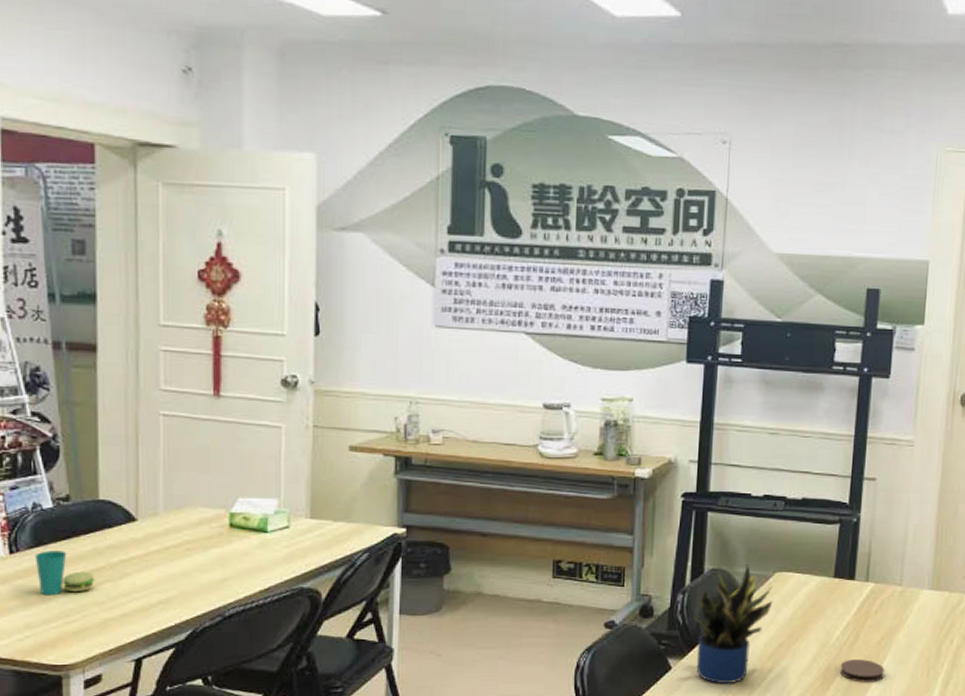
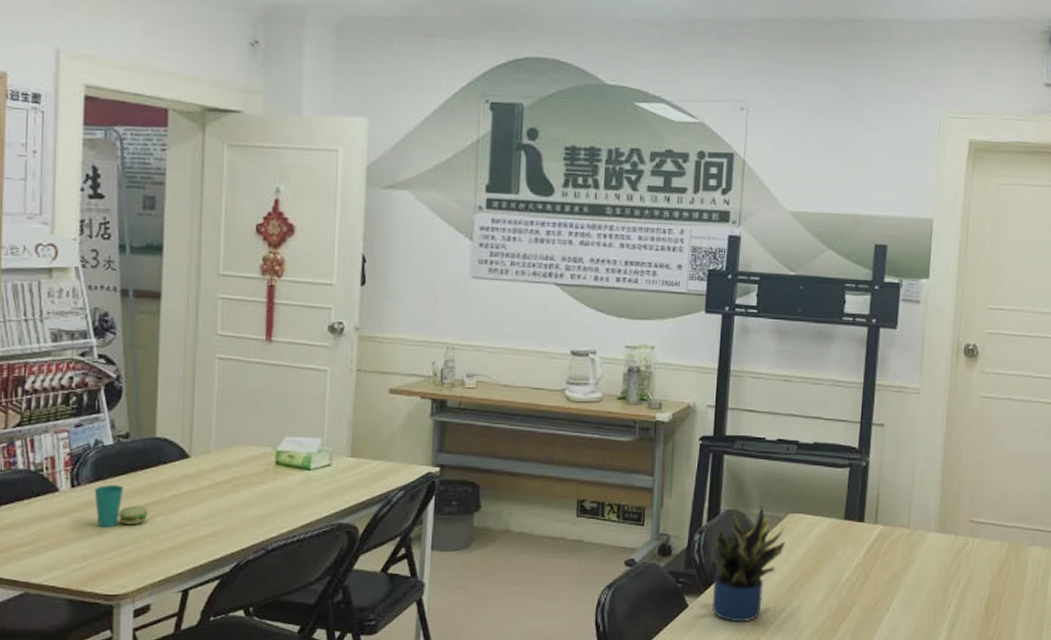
coaster: present [839,659,885,682] -> none [850,600,893,623]

